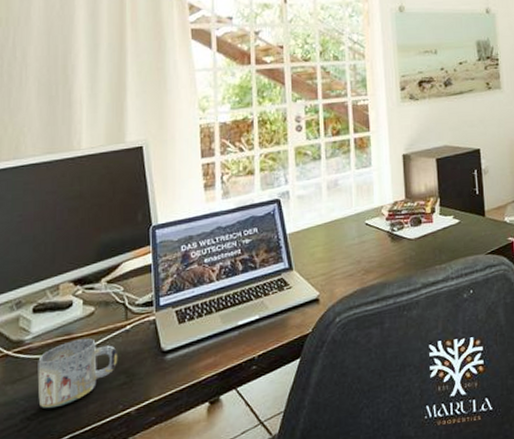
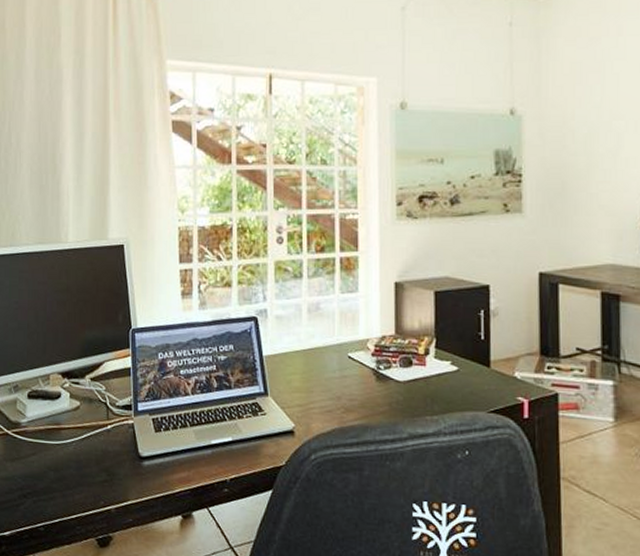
mug: present [37,338,118,409] -> none [32,430,100,491]

